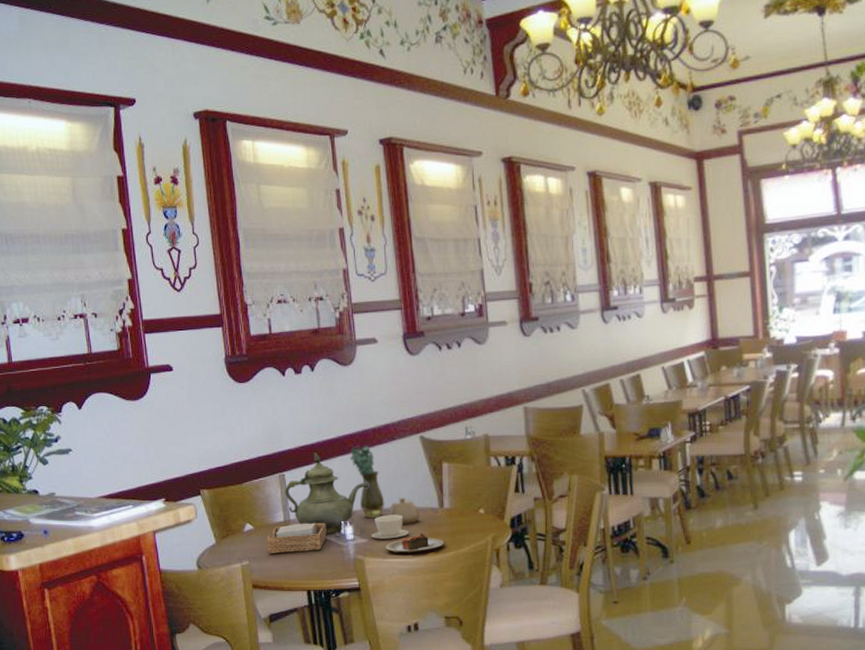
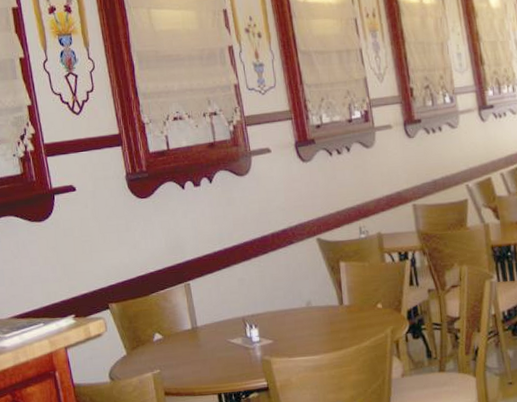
napkin holder: present [267,522,327,554] -> none [176,327,234,361]
teapot: present [284,452,369,534] -> none [190,260,272,338]
vase: present [350,444,385,517] -> none [251,250,288,319]
teacup: present [371,515,409,539] -> none [275,315,312,339]
cake slice: present [386,533,445,554] -> none [291,330,347,352]
sugar bowl: present [387,497,420,525] -> none [290,298,322,324]

